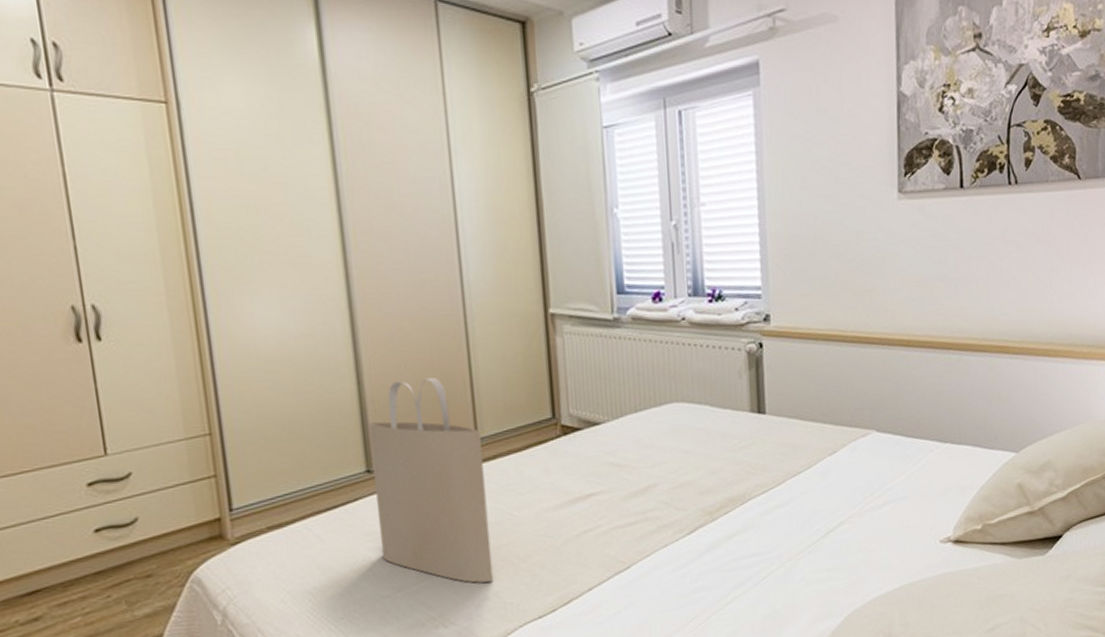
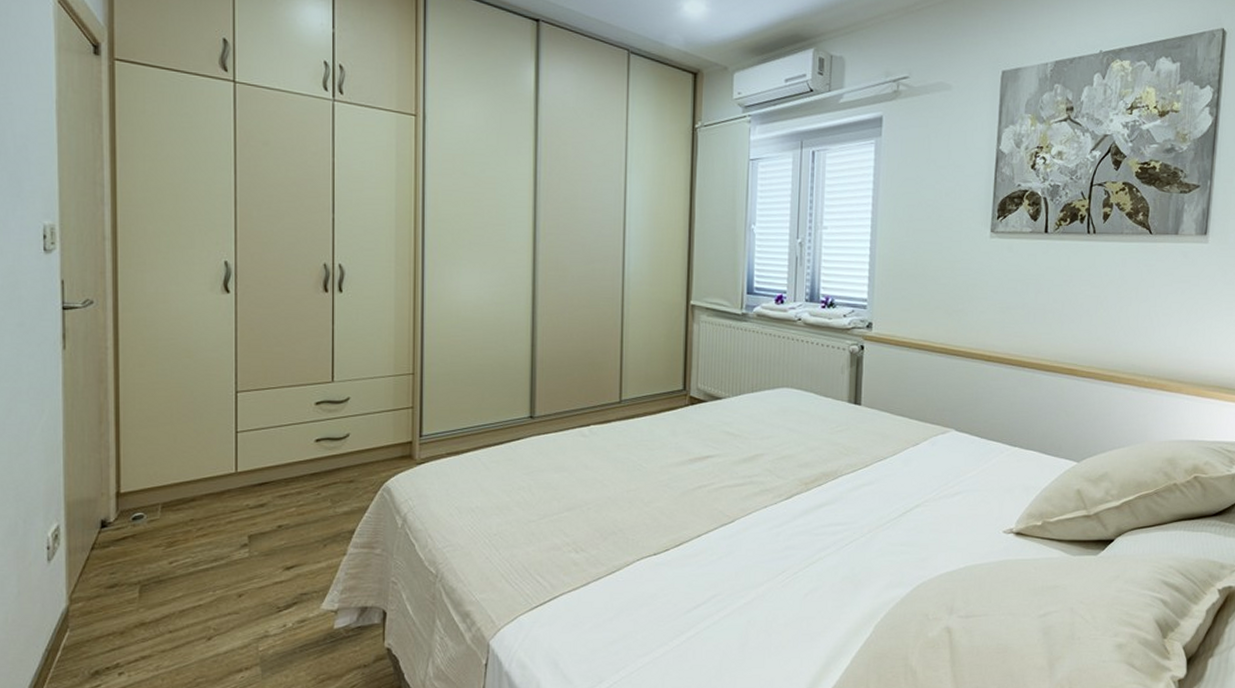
tote bag: present [367,378,494,583] -> none [533,347,624,520]

